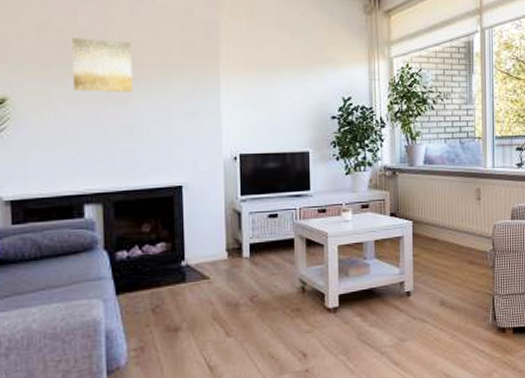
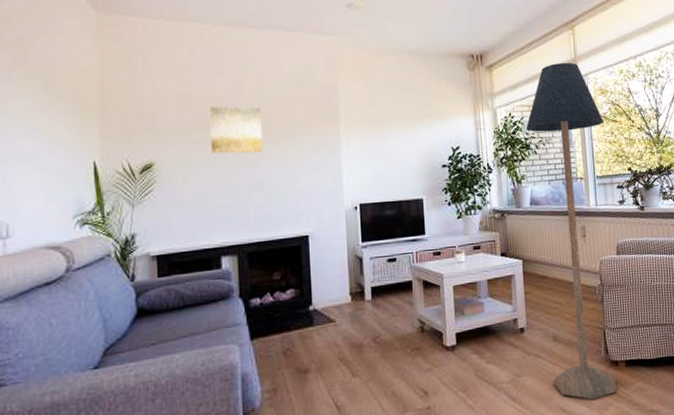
floor lamp: none [424,11,507,366] -> present [526,62,617,400]

